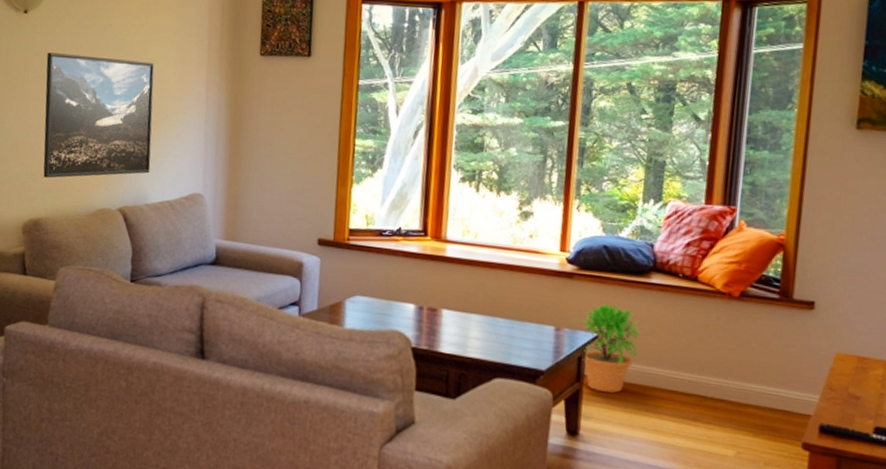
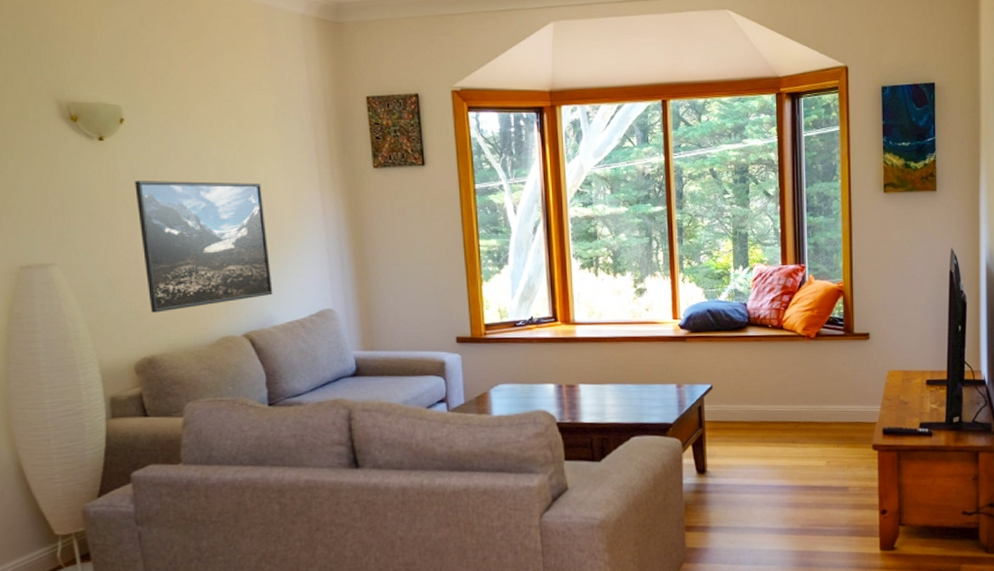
potted plant: present [579,303,640,393] -> none [696,358,744,432]

